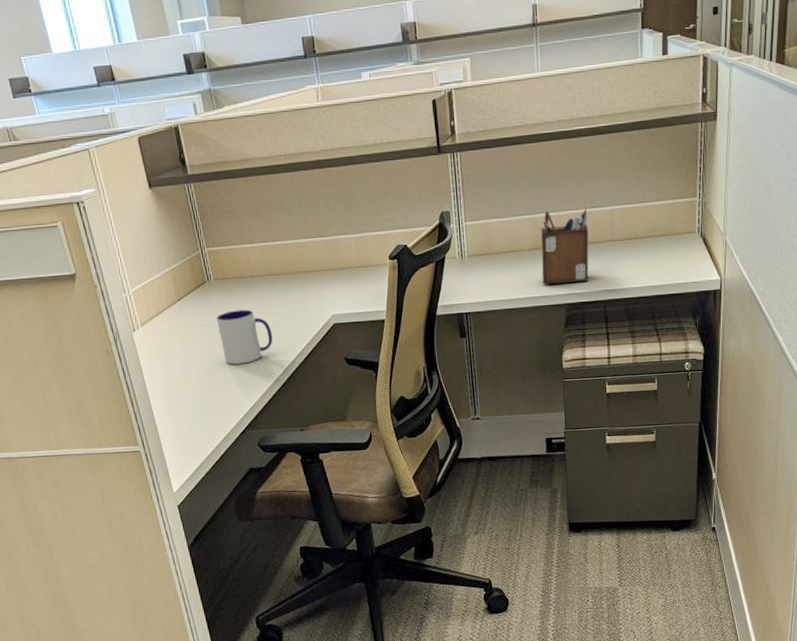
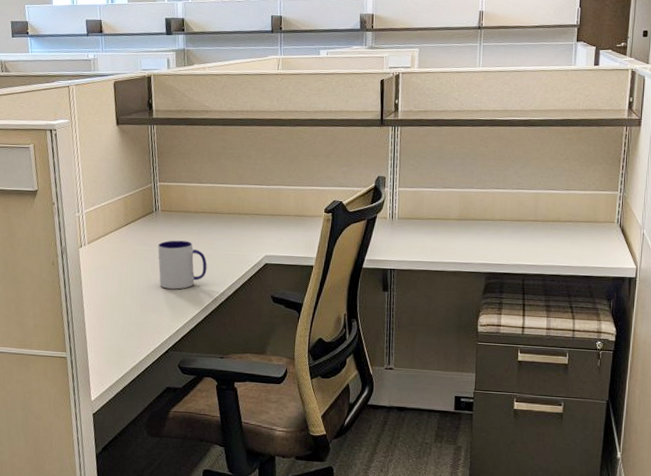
desk organizer: present [541,208,589,285] -> none [465,187,514,254]

